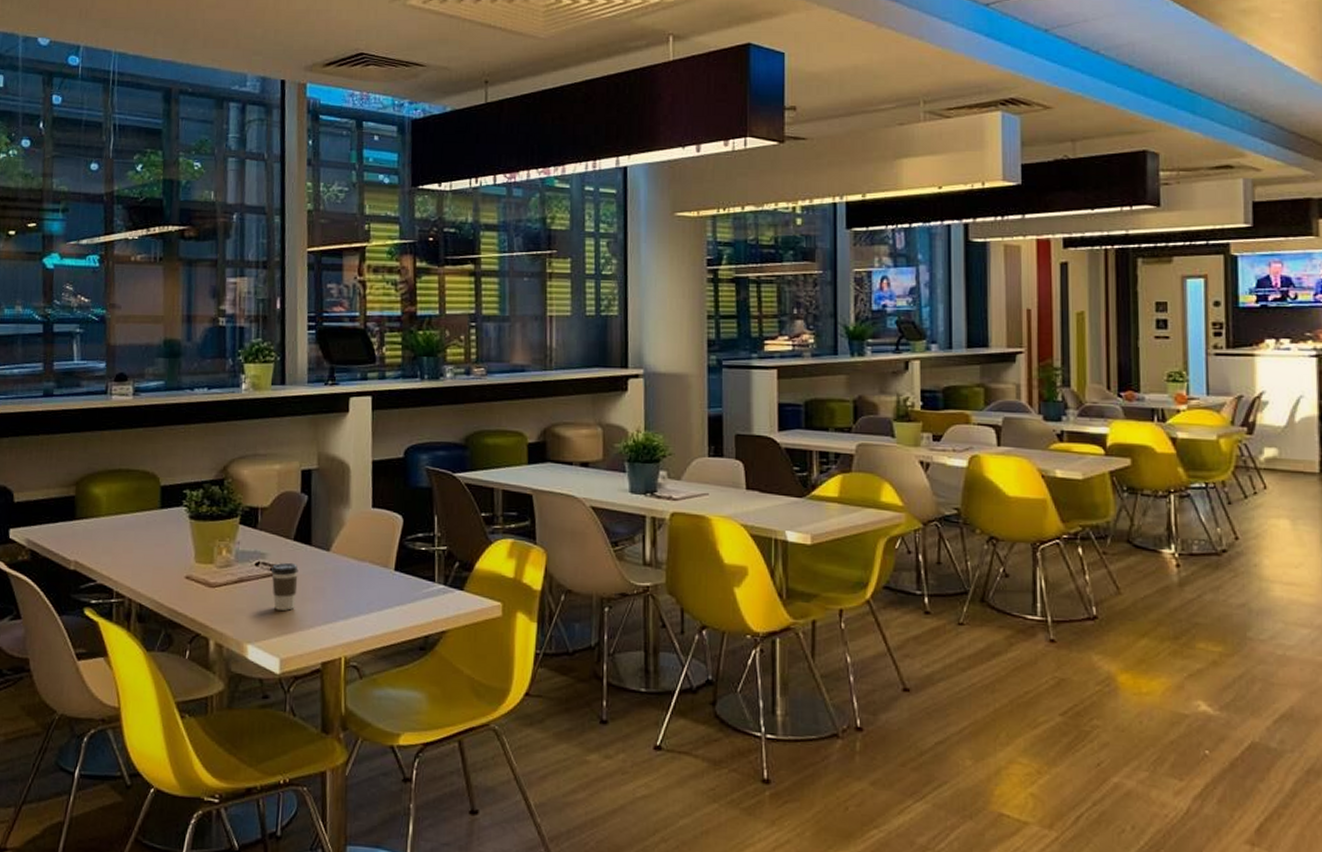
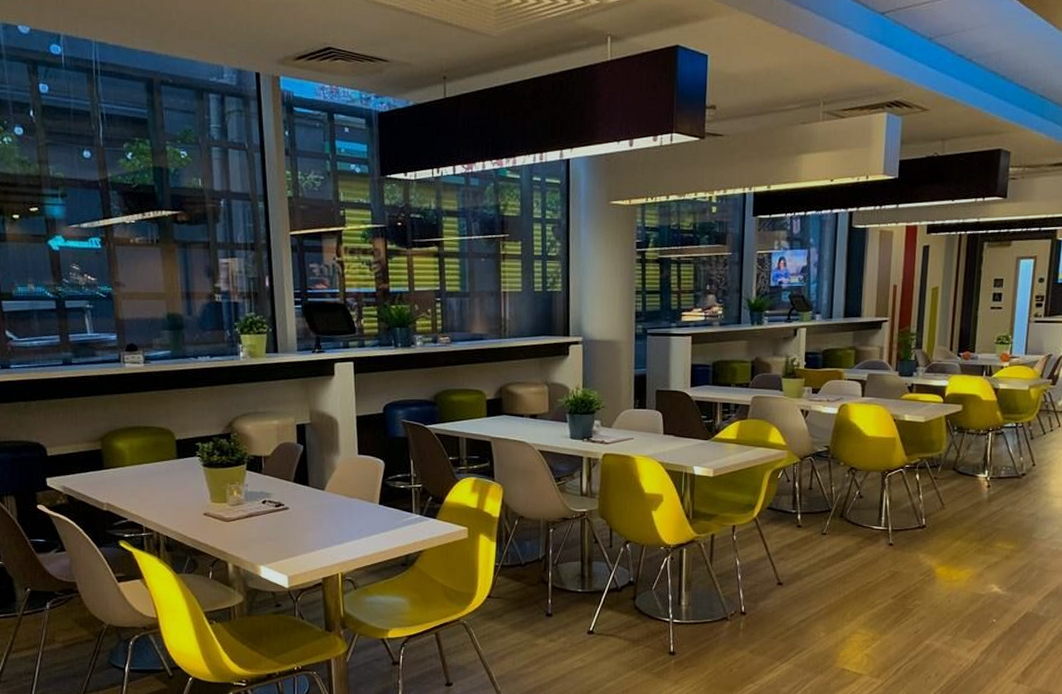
coffee cup: present [271,562,299,611] -> none [276,500,299,538]

